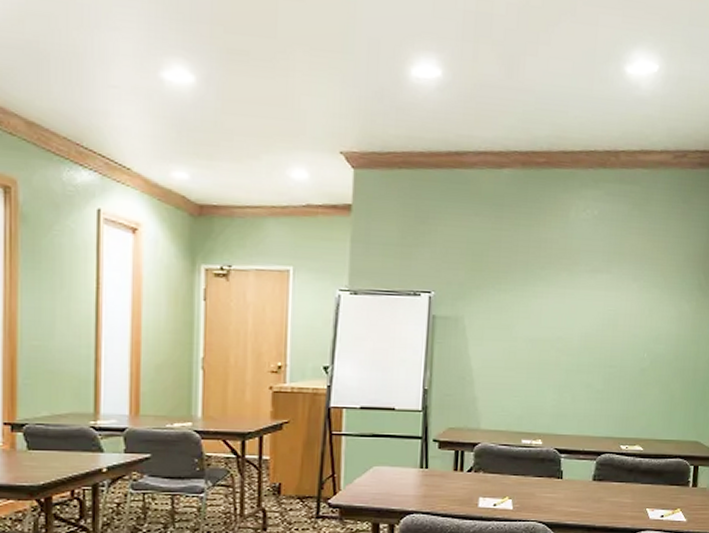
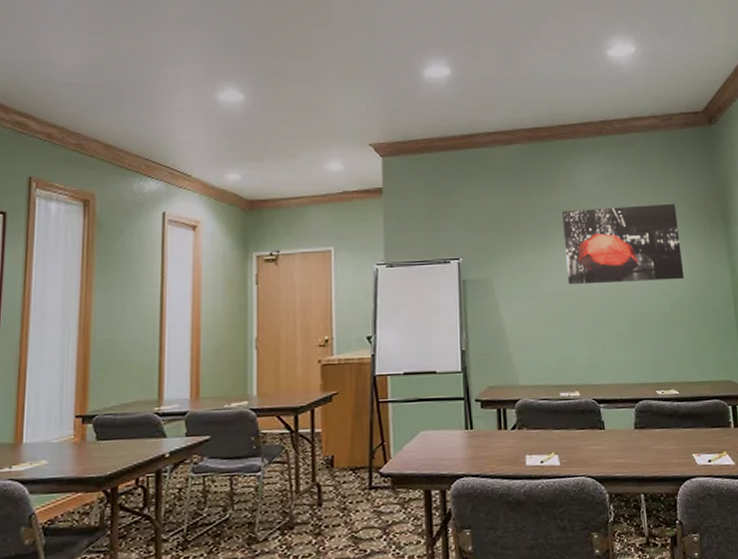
wall art: none [545,249,674,335] -> present [562,203,684,285]

